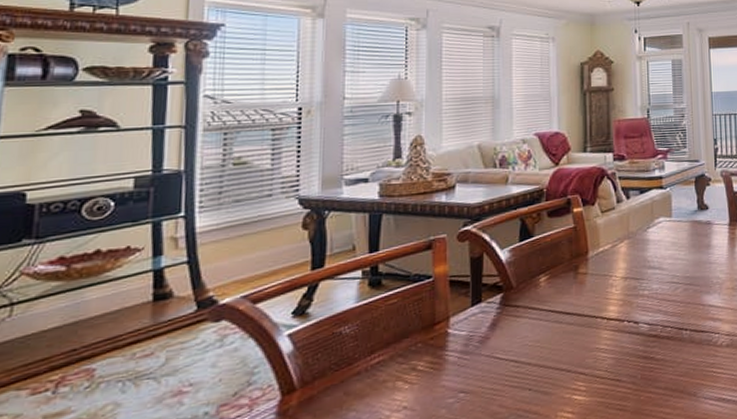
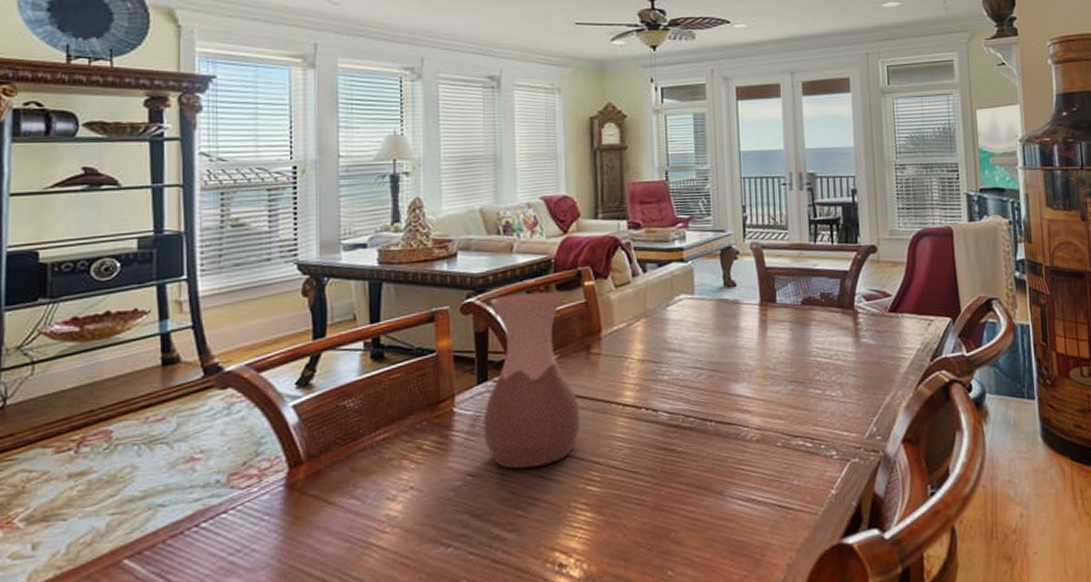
vase: none [476,218,568,384] -> present [483,291,581,469]

